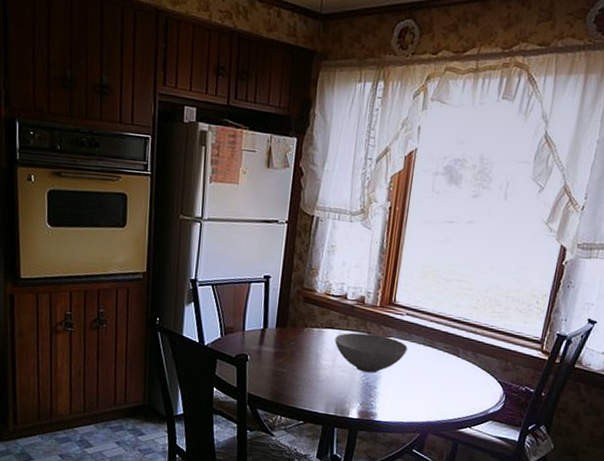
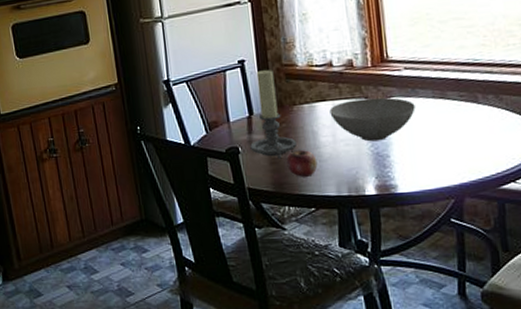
candle holder: none [258,288,300,373] -> present [250,69,297,159]
apple: none [287,367,315,393] -> present [286,149,318,177]

